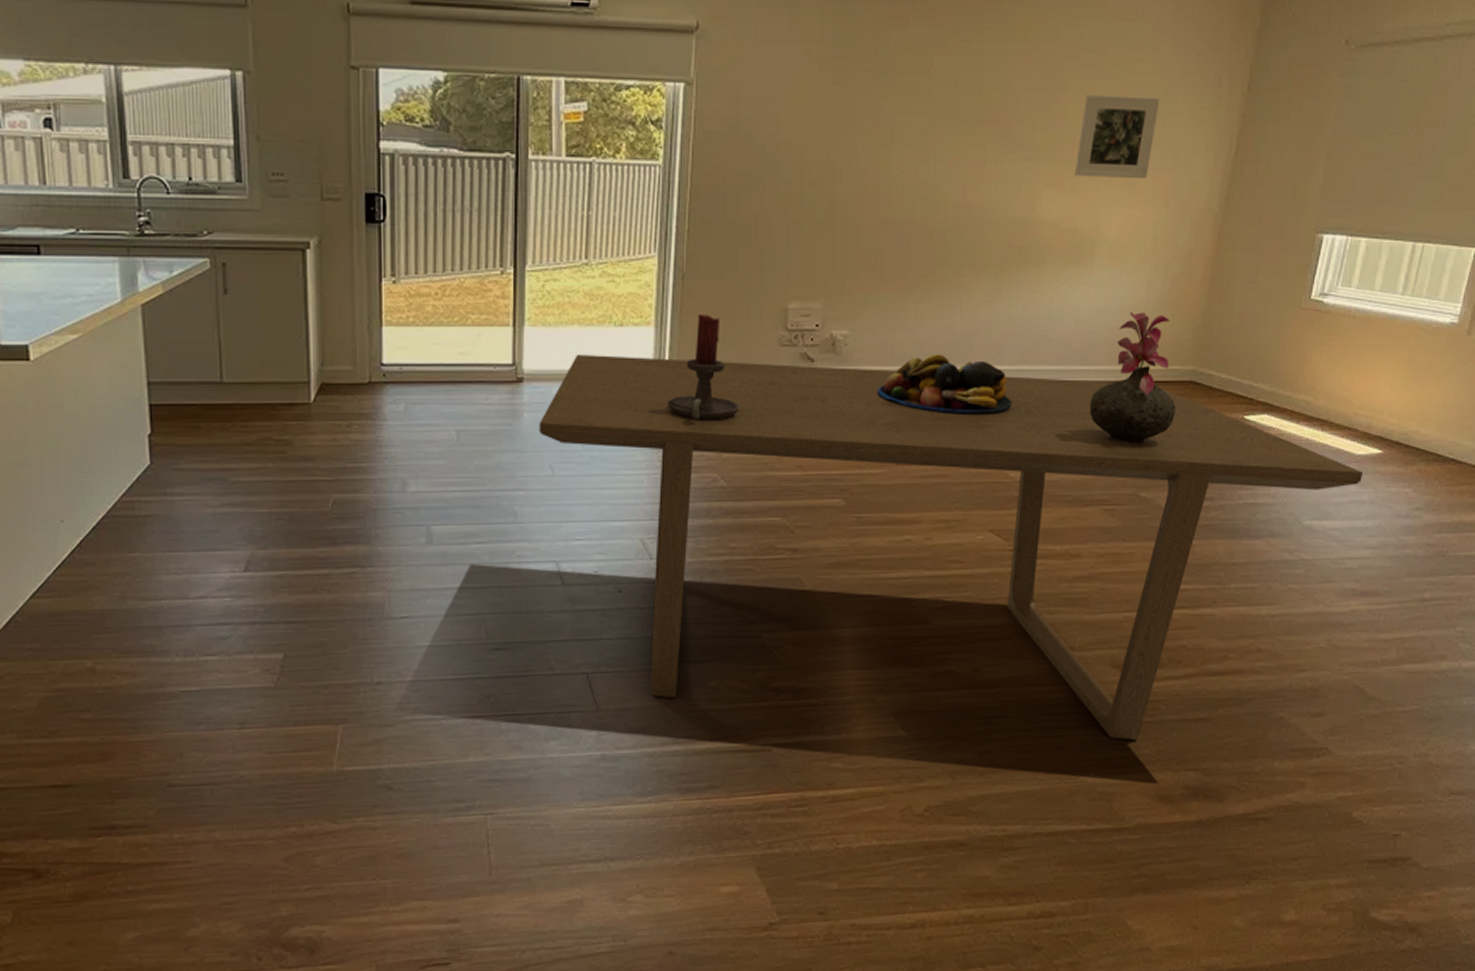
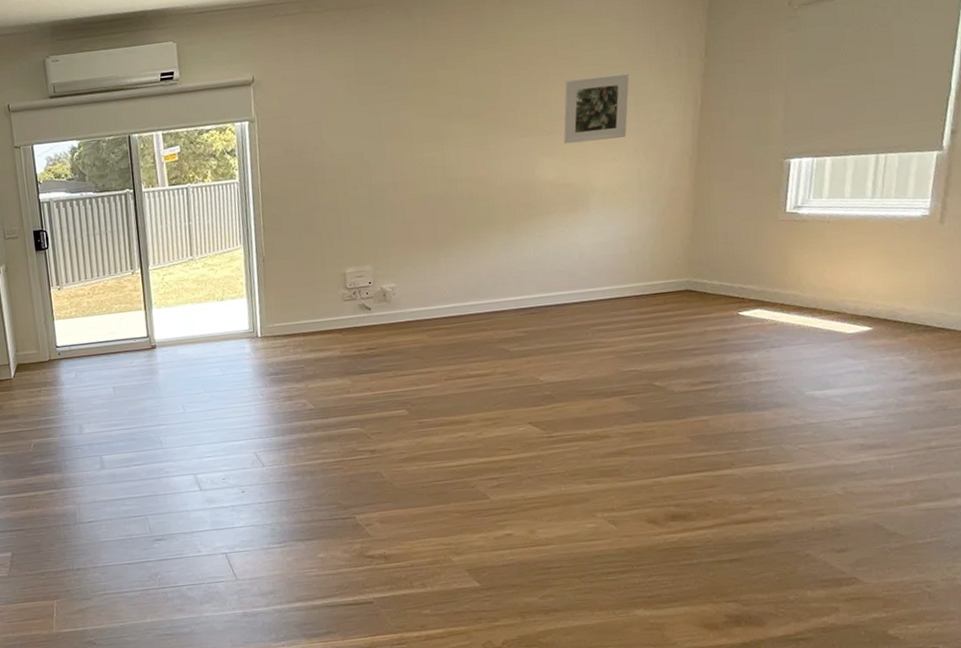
dining table: present [539,353,1363,740] -> none [170,298,856,580]
candle holder: present [666,315,740,420] -> none [262,285,318,362]
fruit bowl: present [877,354,1012,414] -> none [423,292,535,337]
vase: present [1090,312,1176,444] -> none [601,241,677,345]

